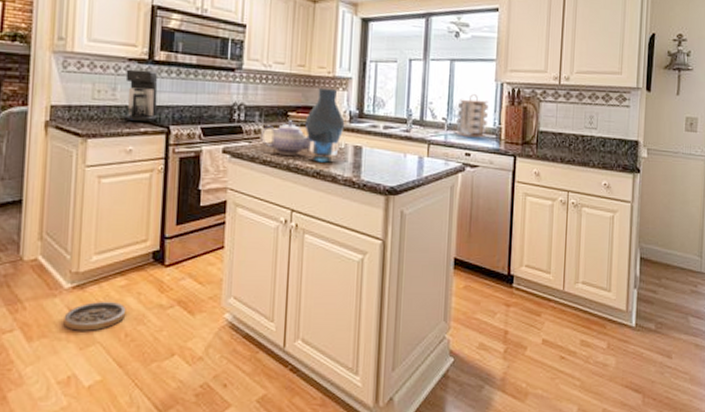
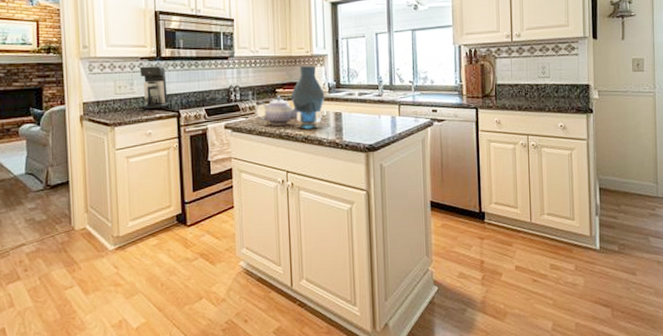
pet bowl: present [63,301,126,331] -> none [111,258,160,284]
spice rack: present [456,94,488,138] -> none [421,58,450,96]

